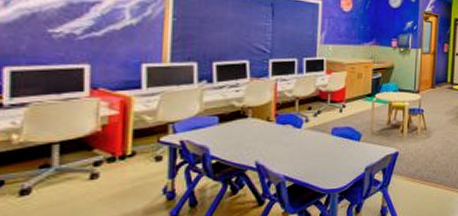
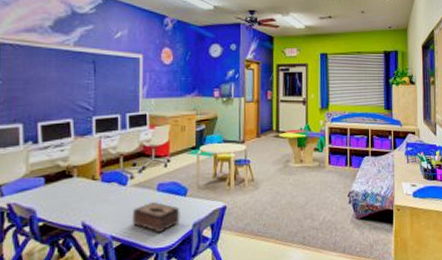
tissue box: none [305,146,353,175] -> present [132,202,180,233]

